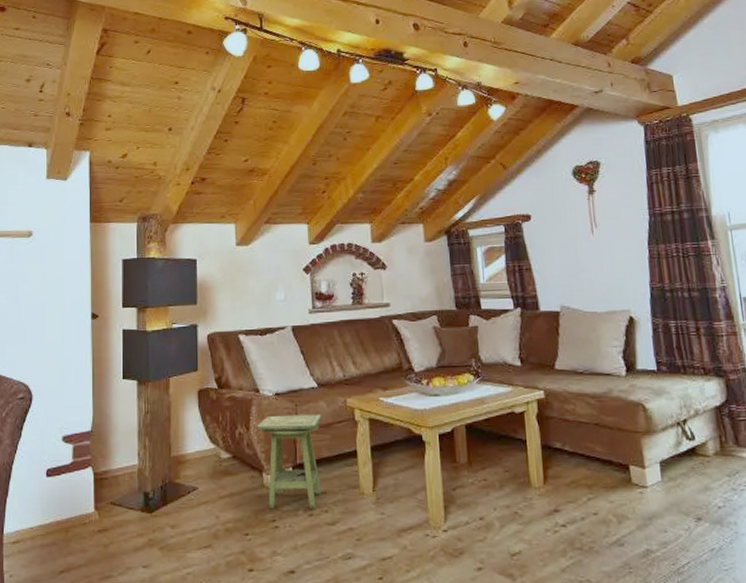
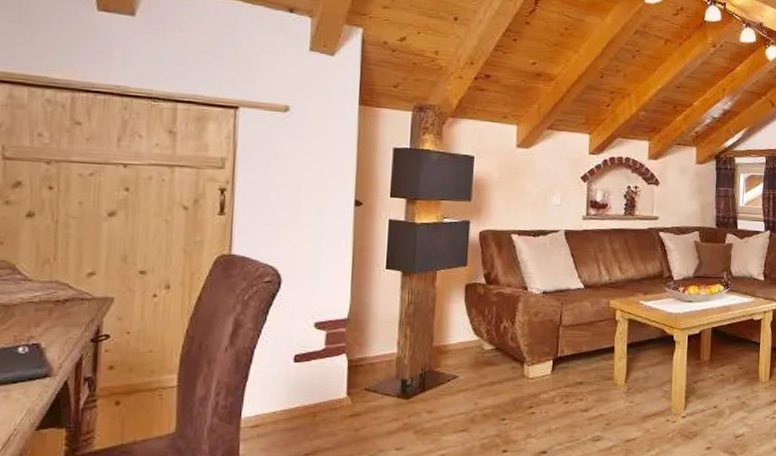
side table: present [256,414,322,509] -> none [521,312,585,398]

